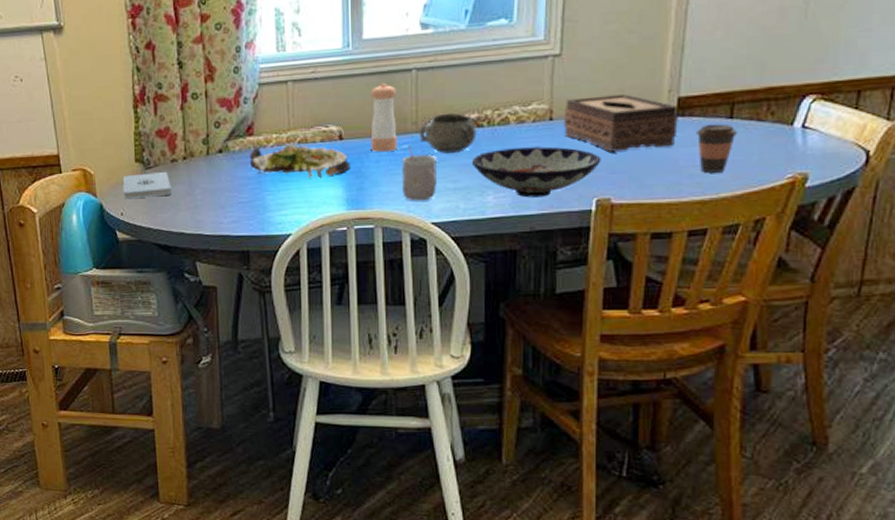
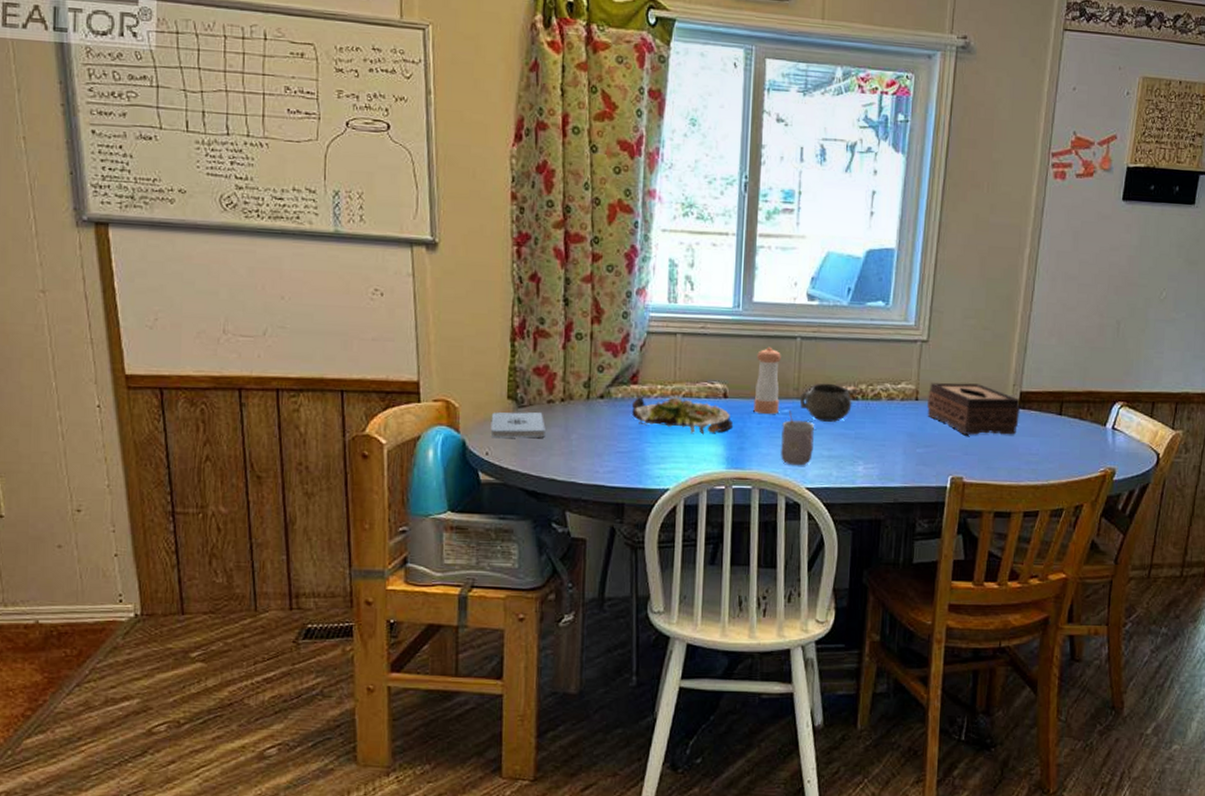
bowl: present [471,146,601,198] -> none [845,422,957,472]
coffee cup: present [696,124,739,173] -> none [1033,418,1065,462]

